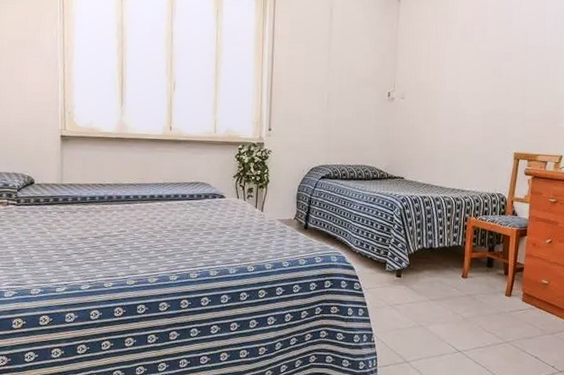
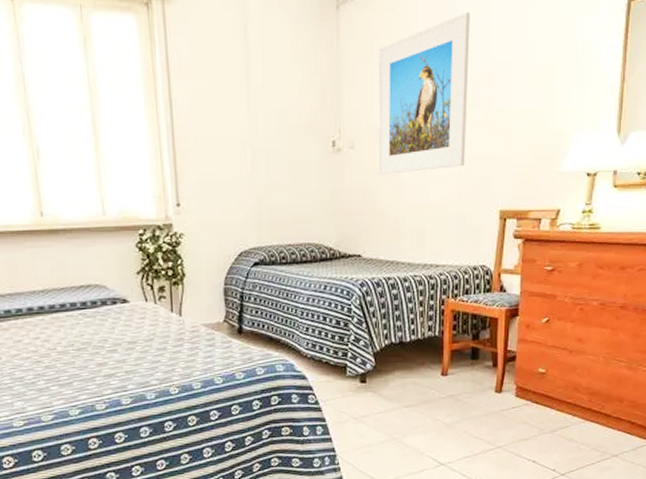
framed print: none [421,9,497,120] -> present [377,12,470,176]

